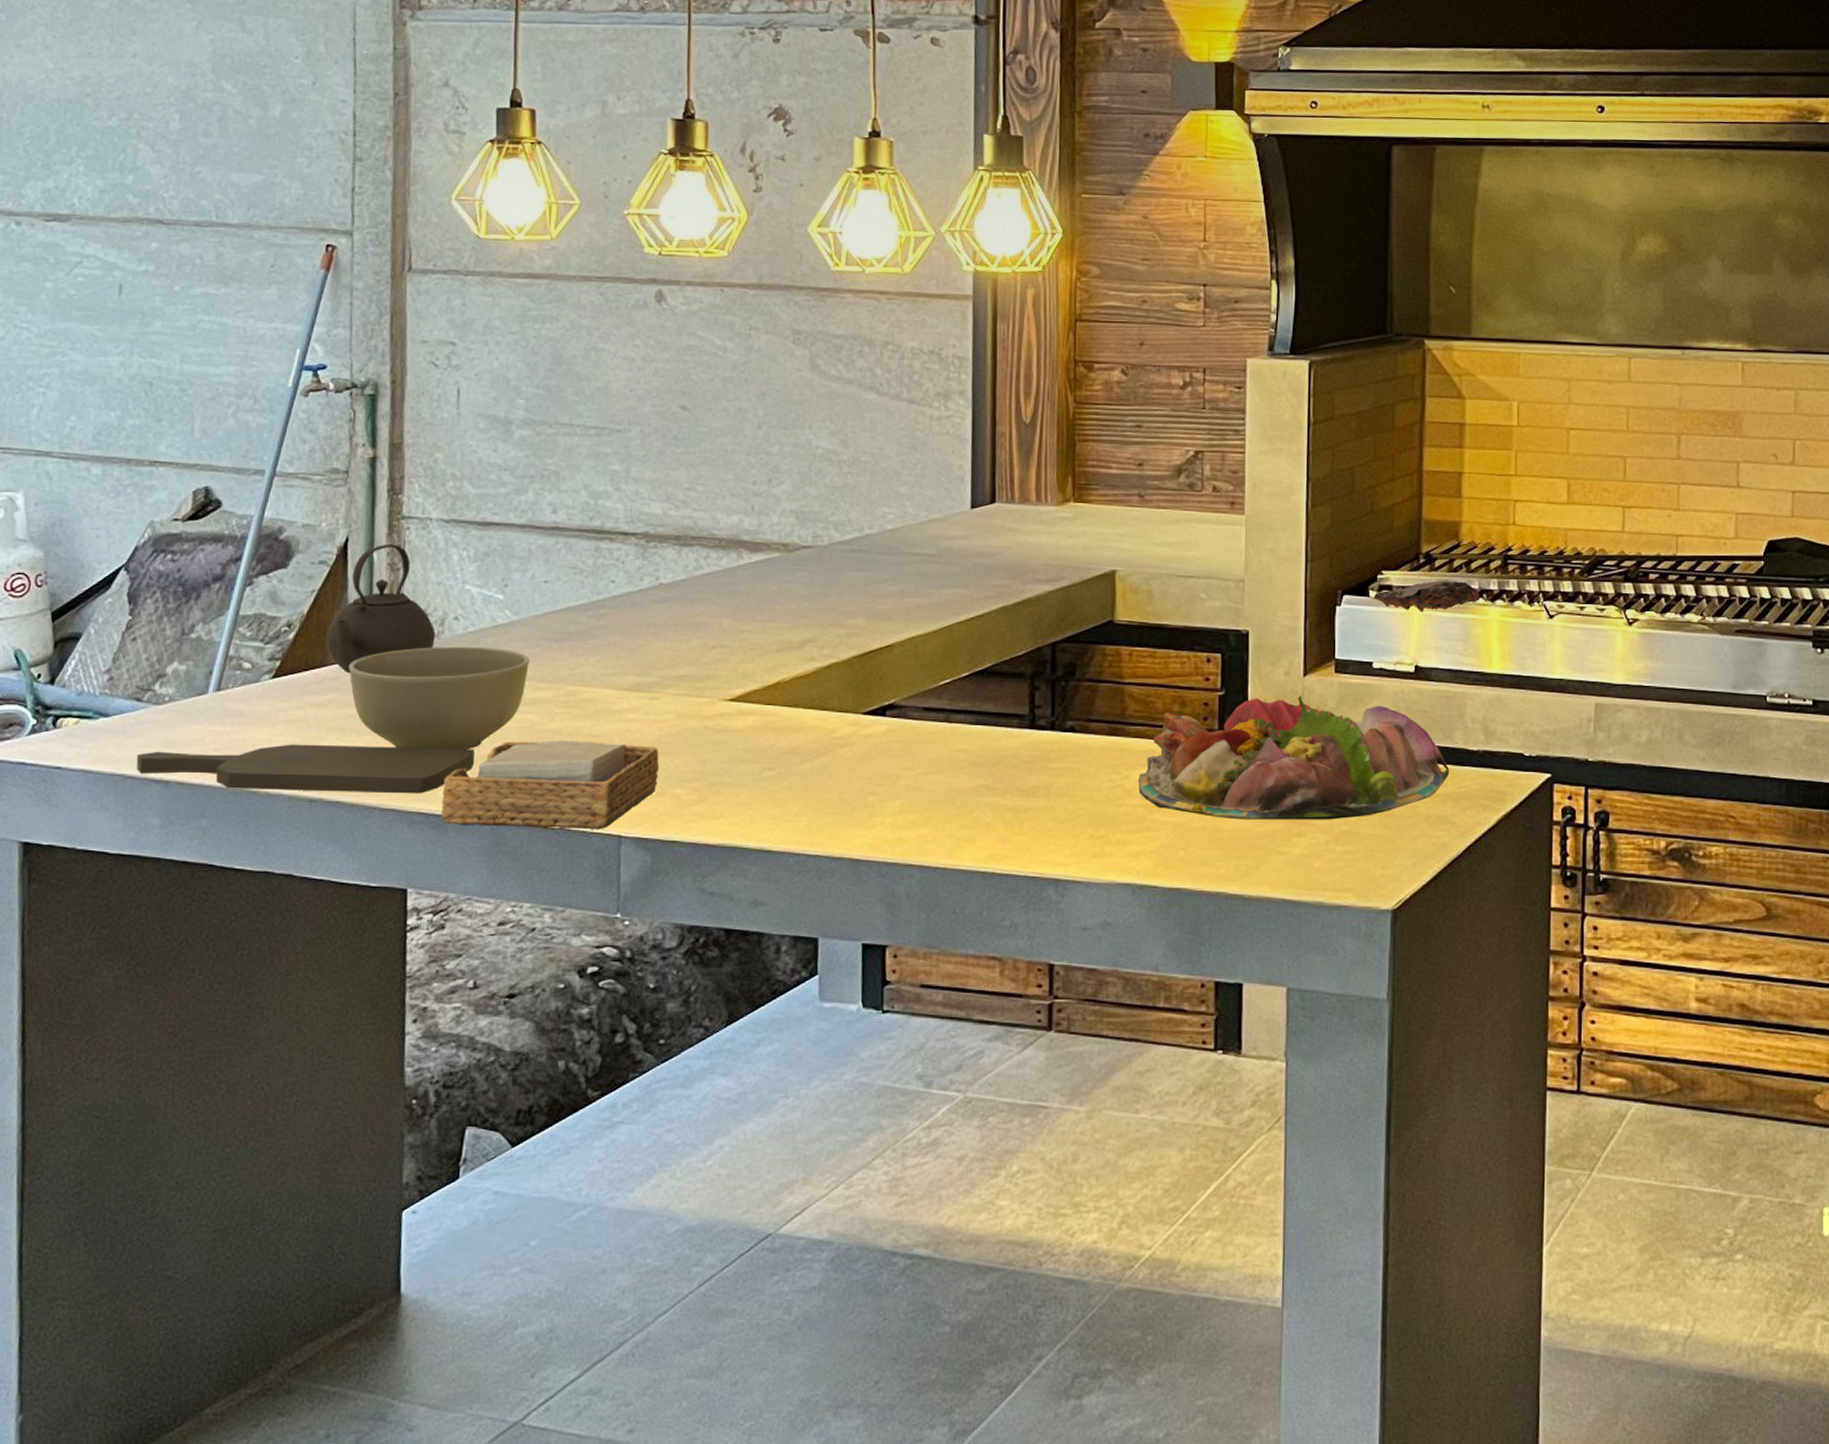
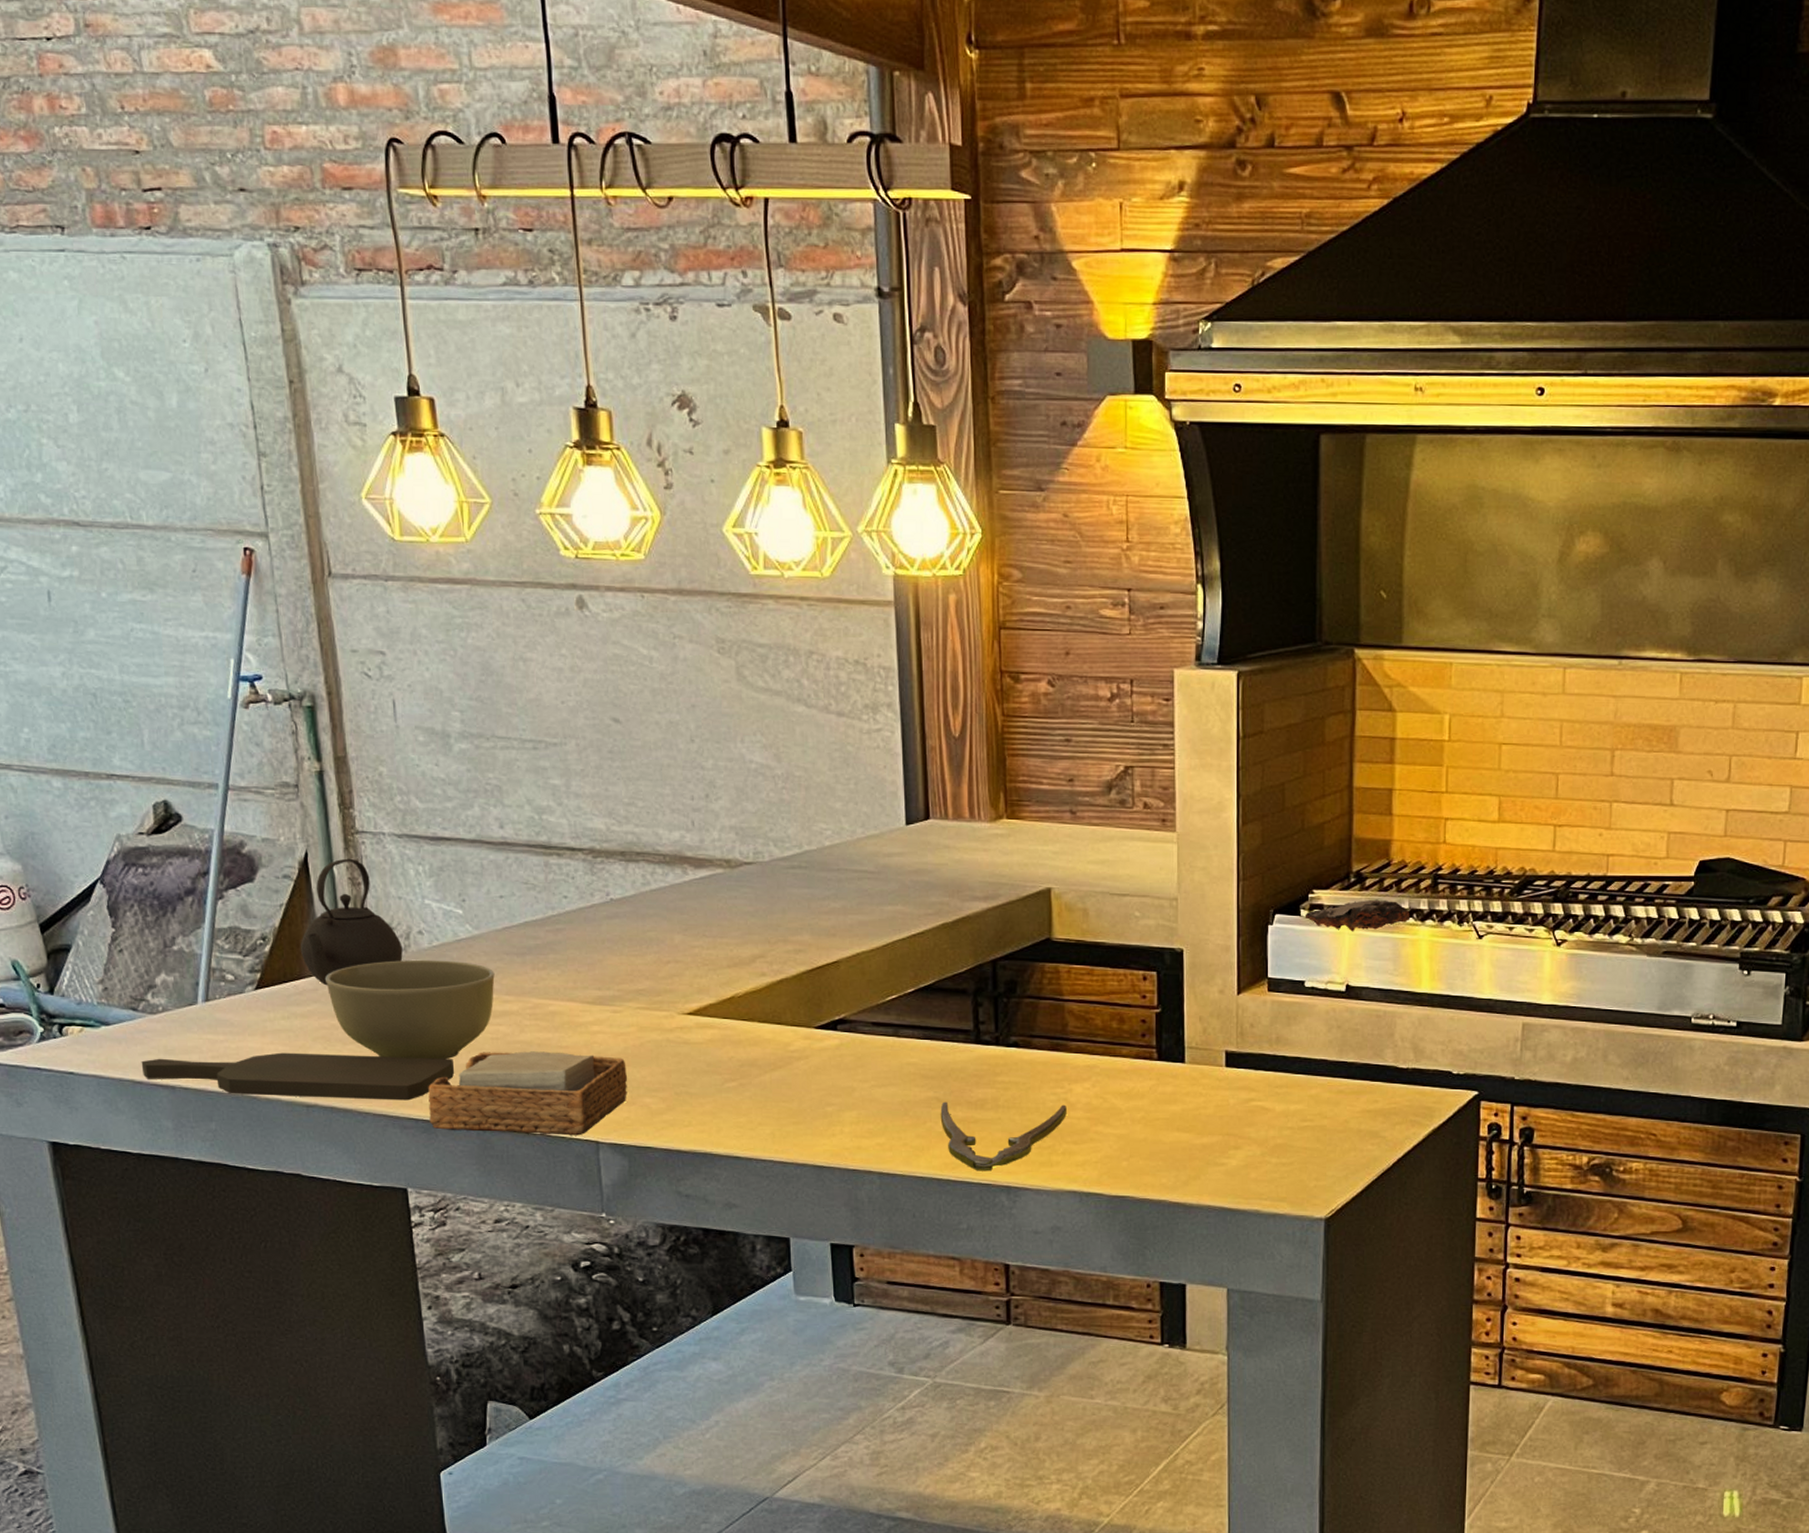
tongs: none [988,789,1122,863] -> present [940,1101,1067,1171]
platter: present [1138,694,1449,820] -> none [1081,1012,1379,1134]

